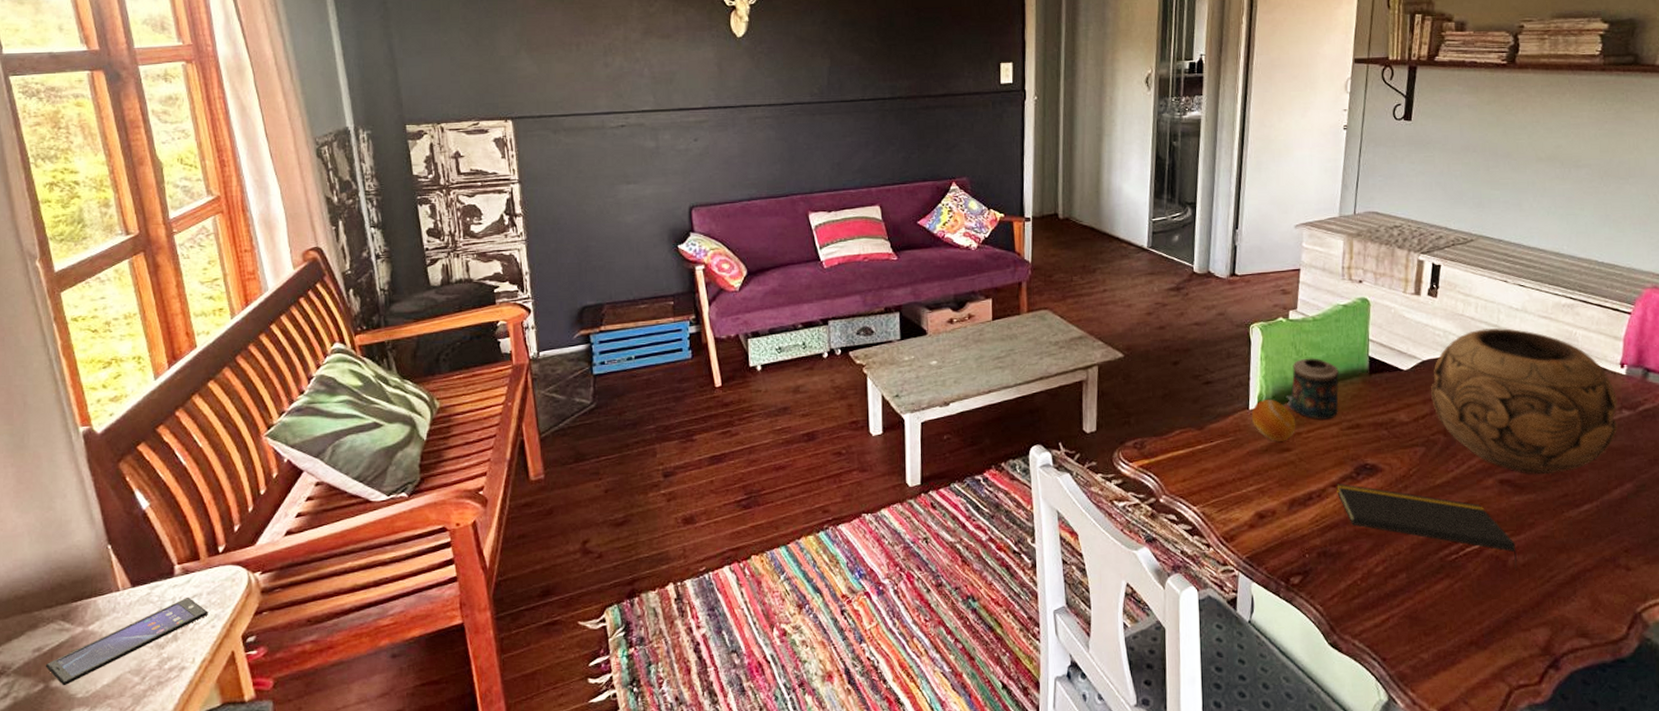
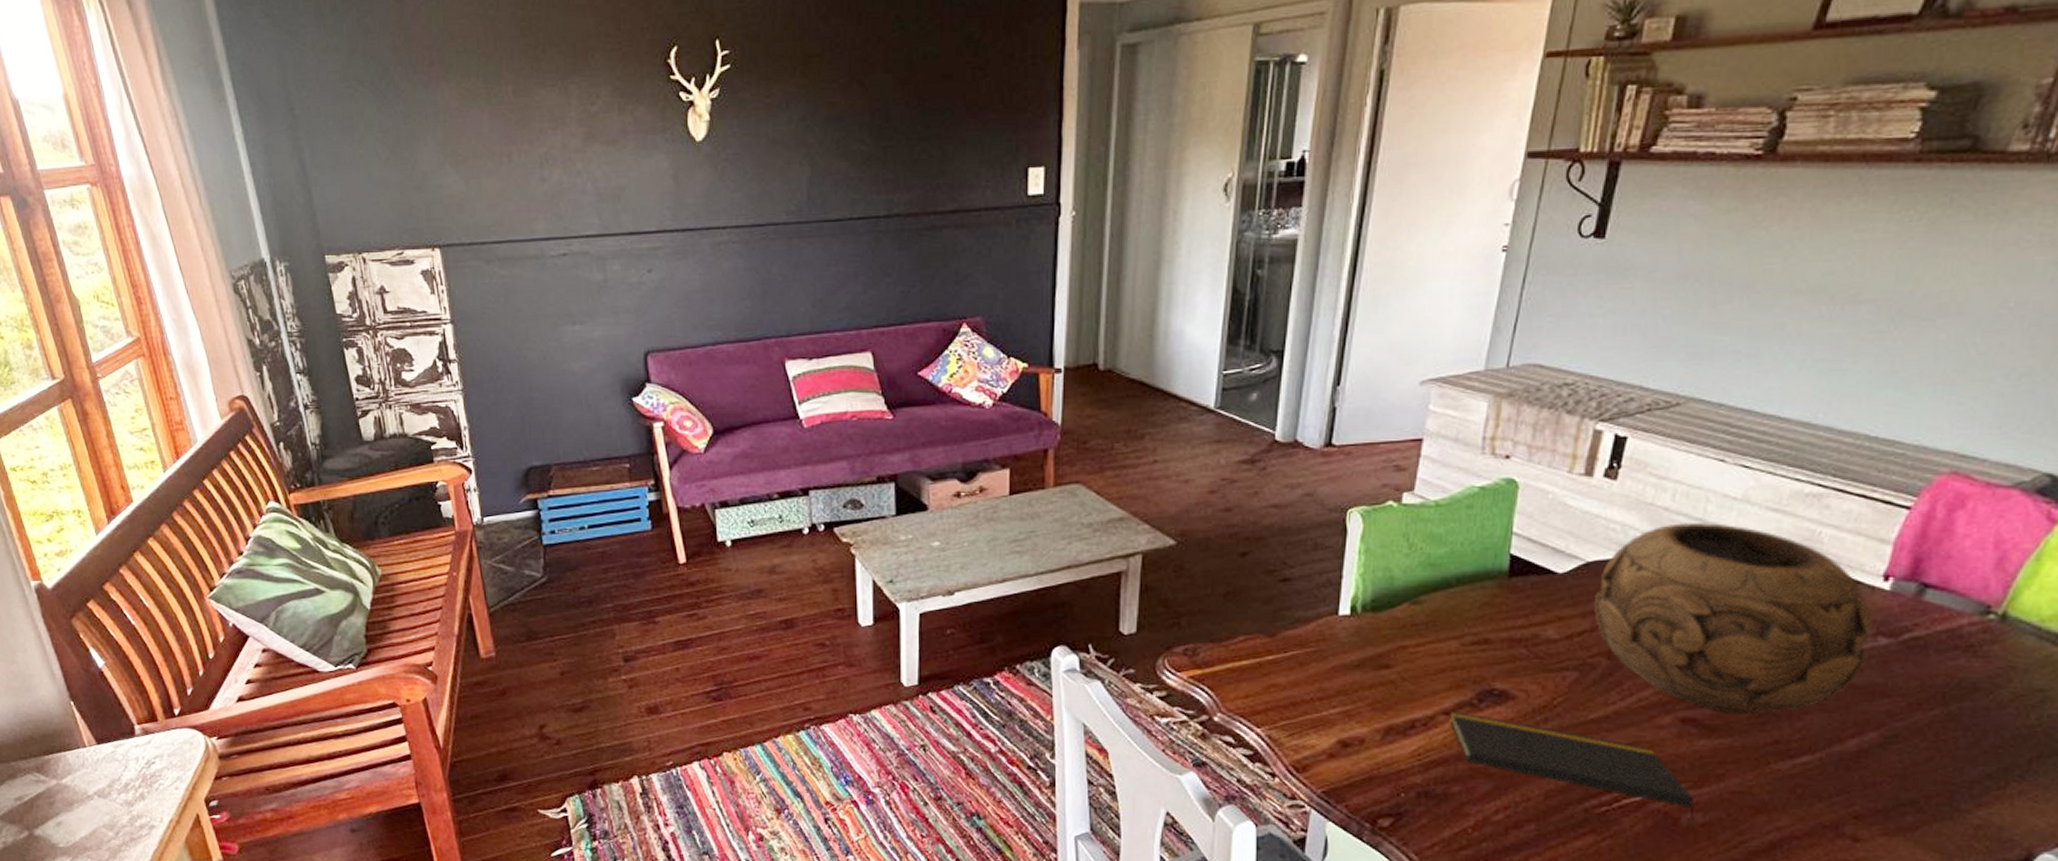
smartphone: present [45,598,208,685] -> none [27,758,171,834]
fruit: present [1251,399,1296,441] -> none [1340,602,1401,656]
candle: present [1286,358,1339,420] -> none [1389,553,1466,631]

